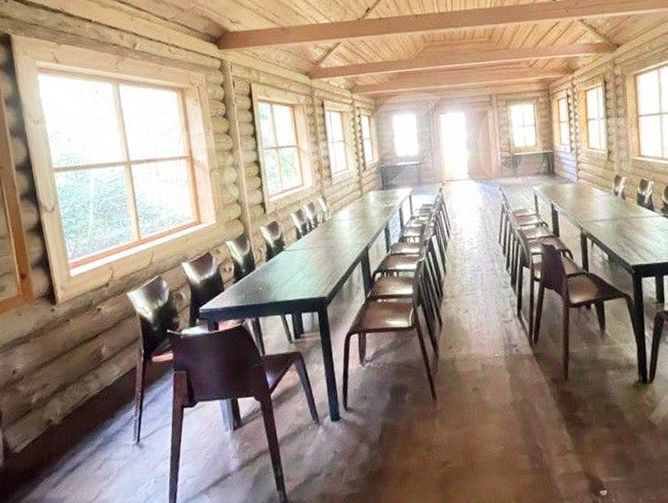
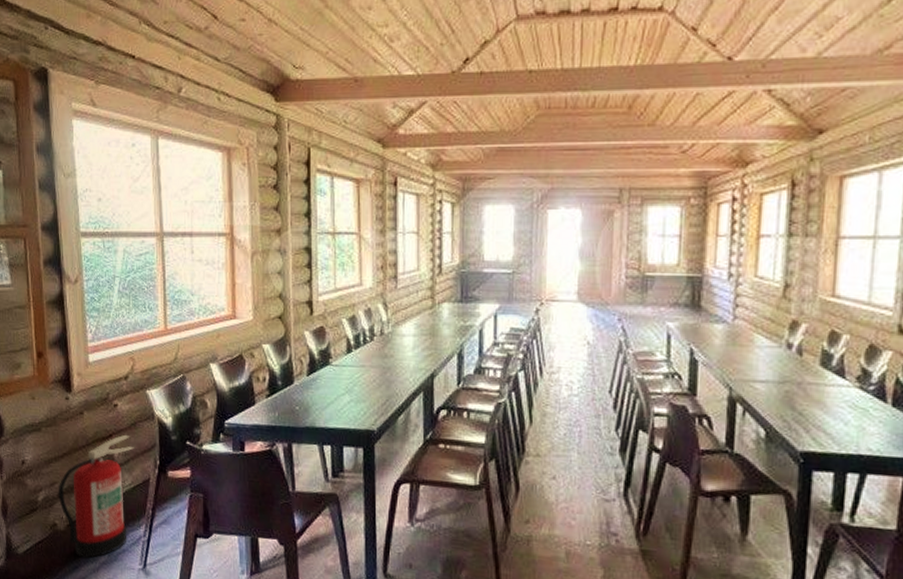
fire extinguisher: none [50,332,120,444] -> present [58,434,134,558]

